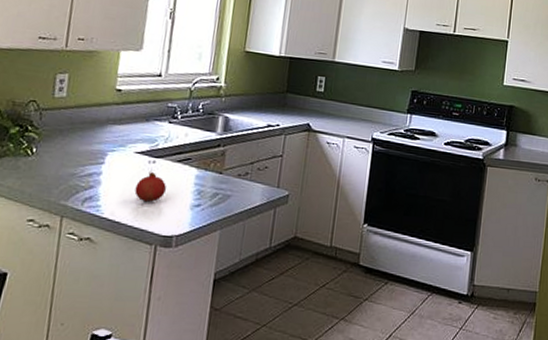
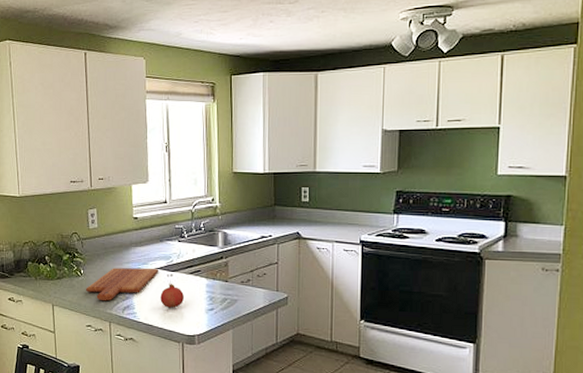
cutting board: none [35,148,140,189] -> present [86,268,159,300]

